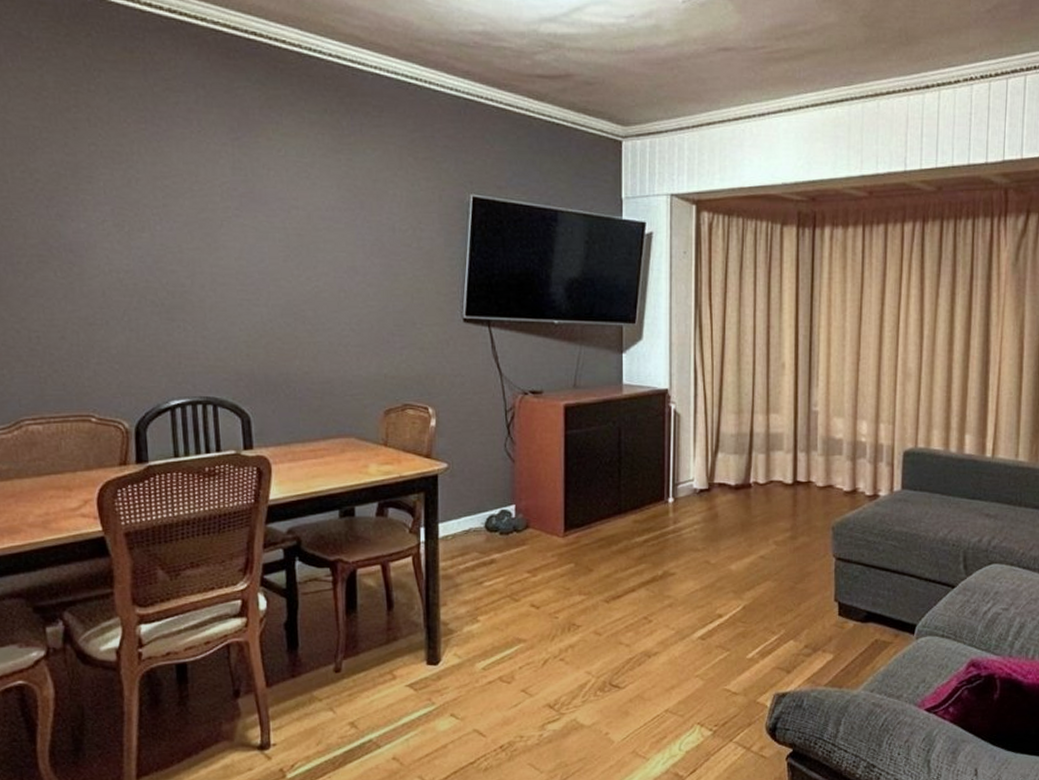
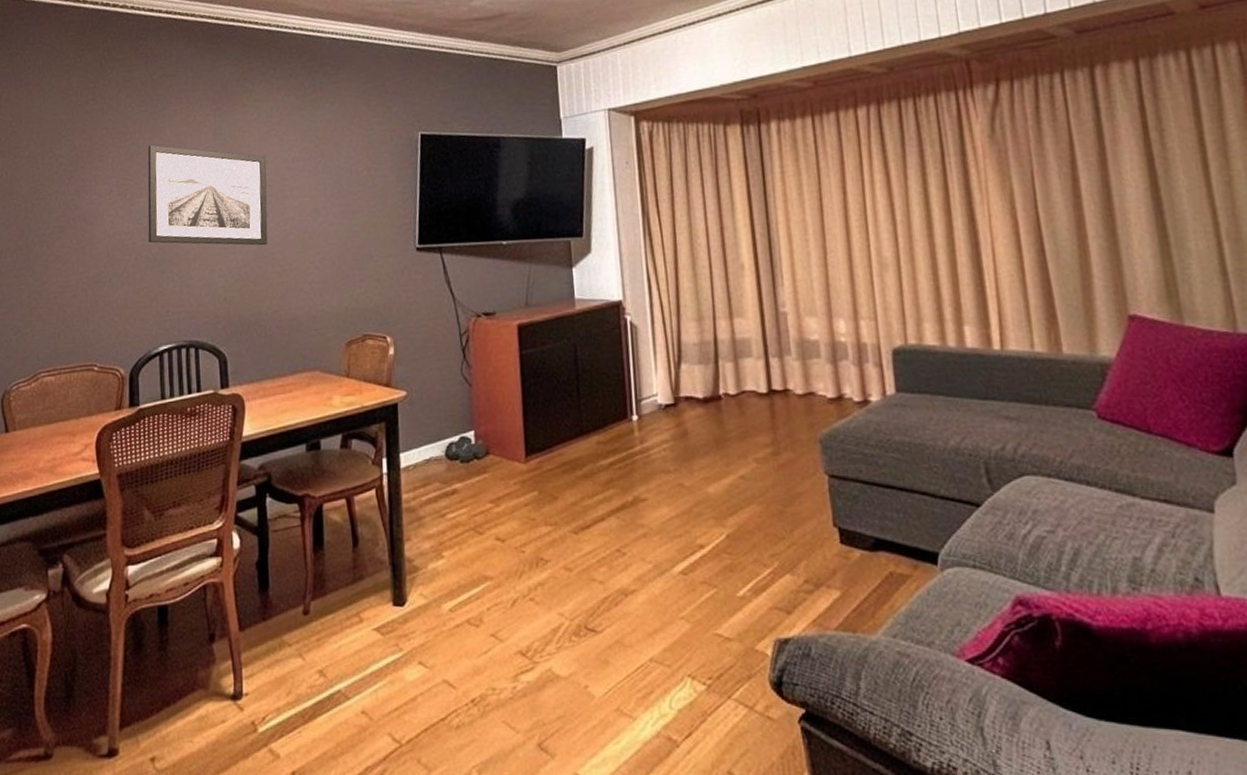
wall art: none [150,171,298,301] -> present [147,144,268,246]

